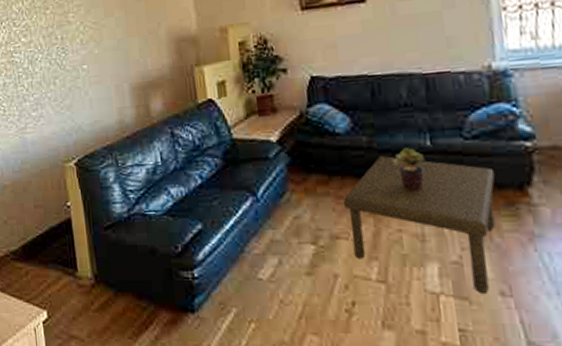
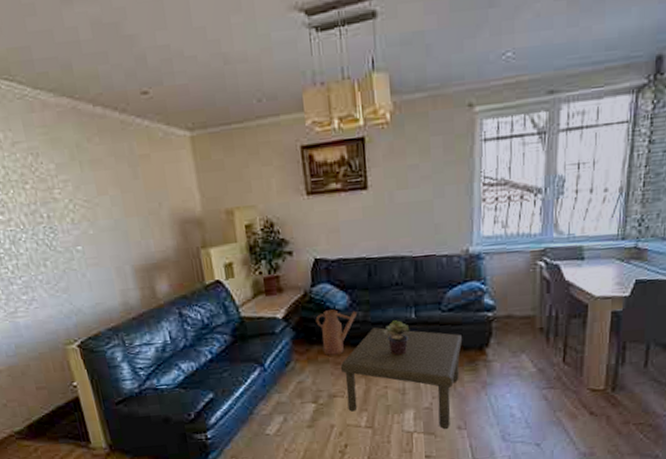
watering can: none [313,133,361,188] -> present [315,309,358,356]

